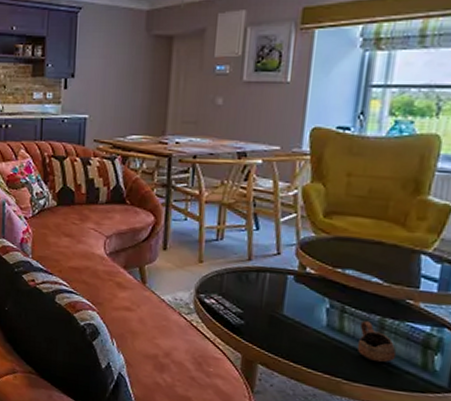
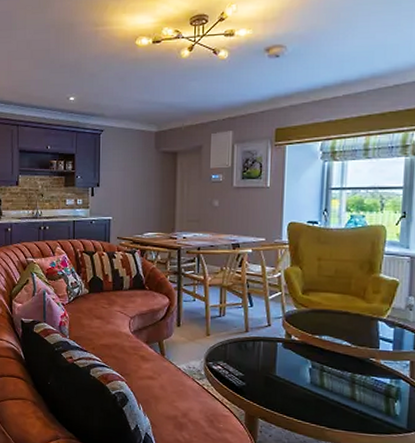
cup: present [357,320,397,363] -> none [335,377,366,411]

